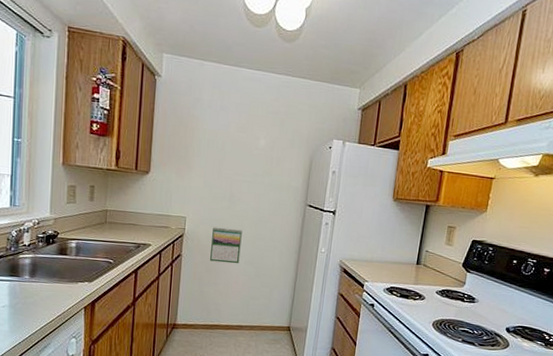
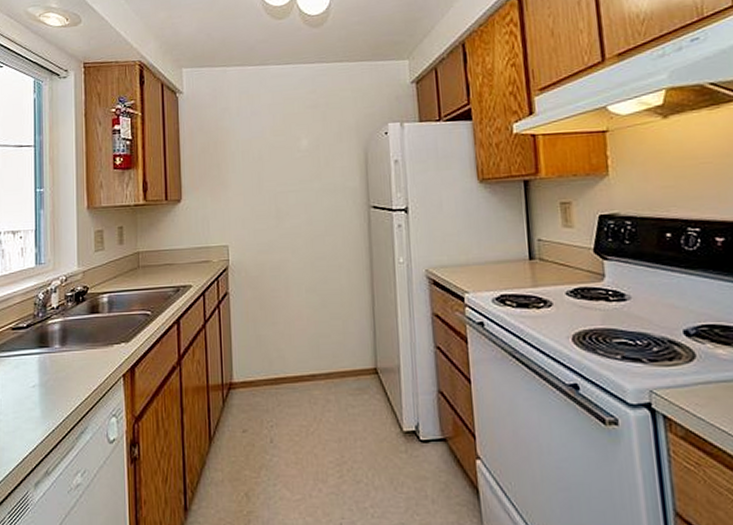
calendar: present [210,227,242,264] -> none [261,250,299,296]

